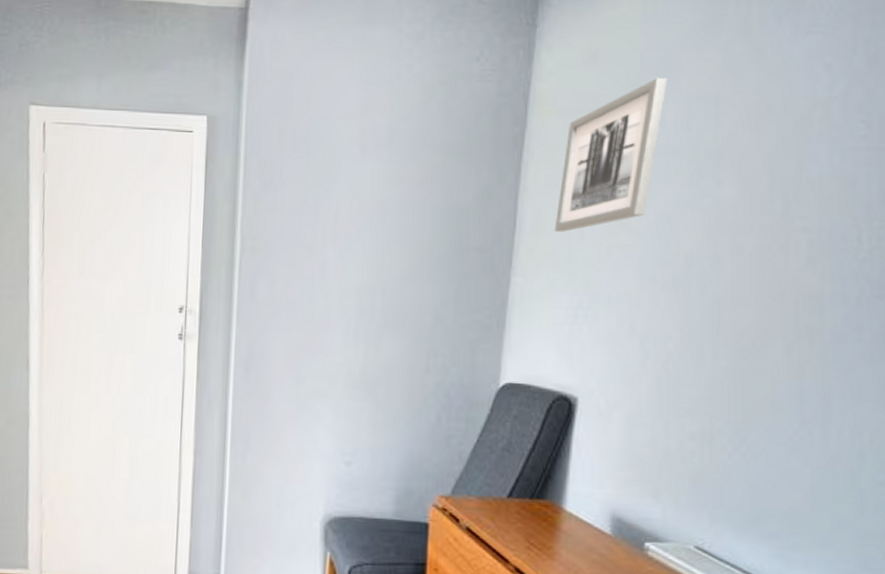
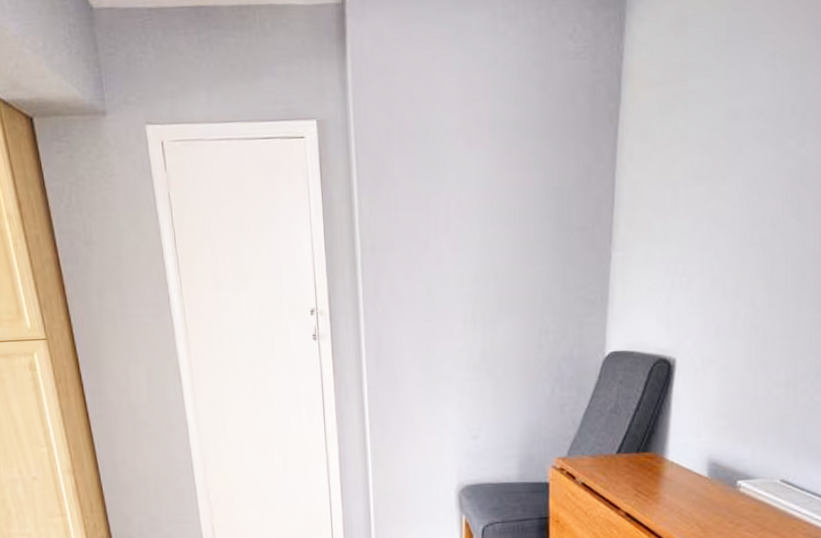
wall art: present [554,77,668,232] -> none [650,38,754,204]

